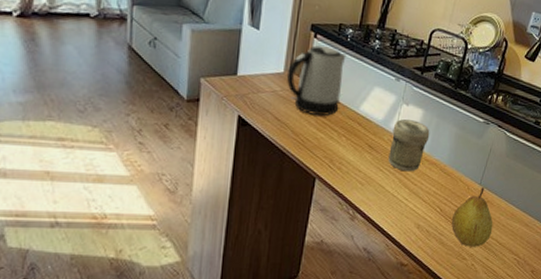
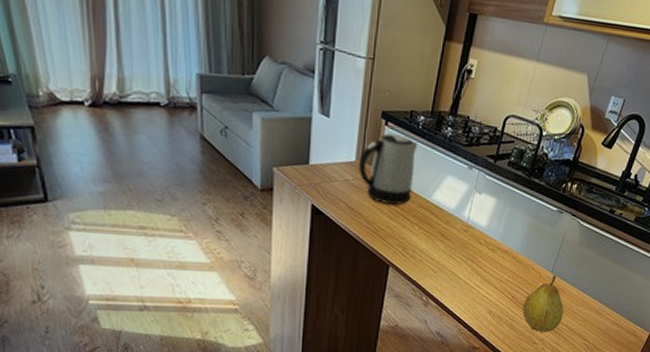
jar: present [388,119,430,172] -> none [461,208,503,260]

